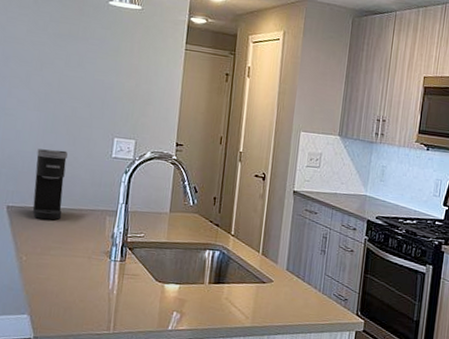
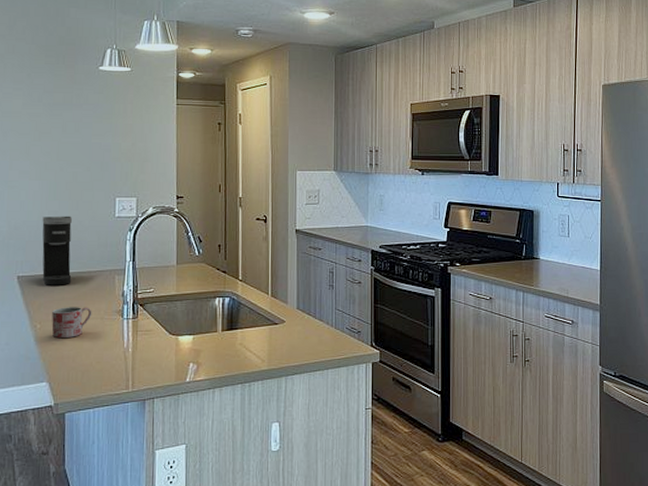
mug: none [37,242,80,273] -> present [51,307,92,338]

